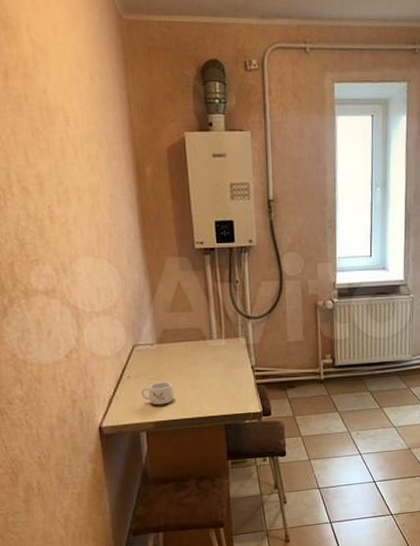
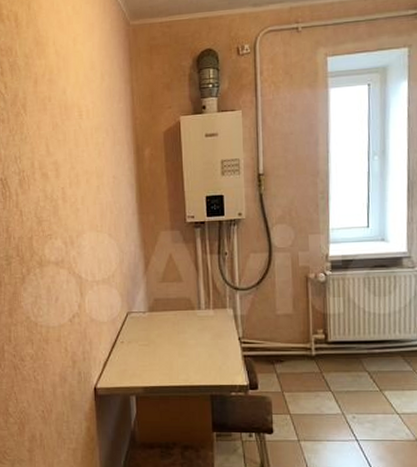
mug: present [141,381,175,405] -> none [132,348,163,371]

